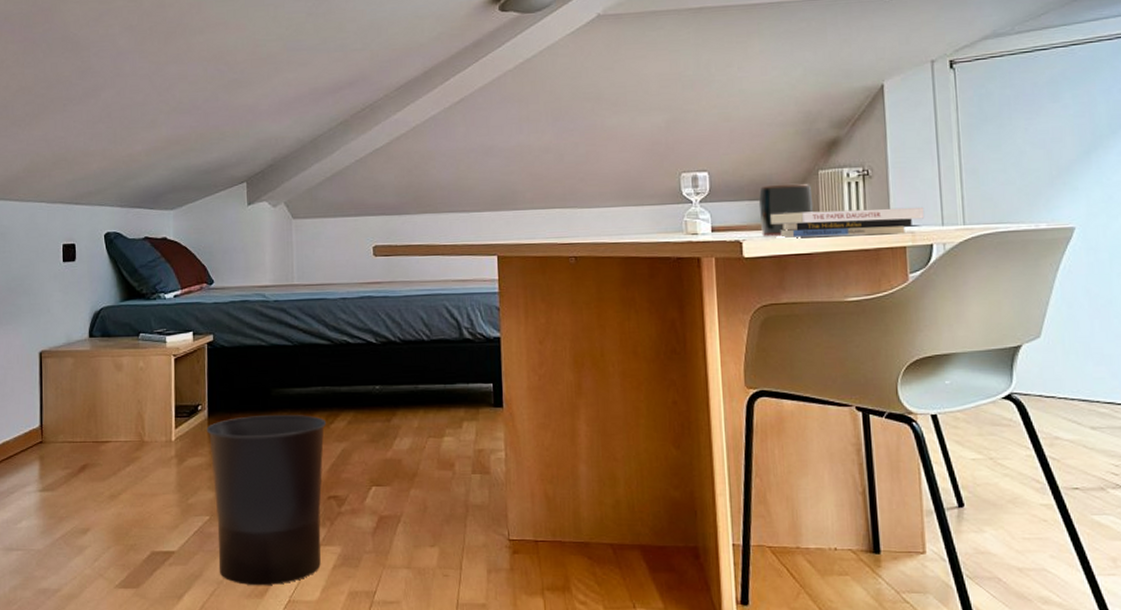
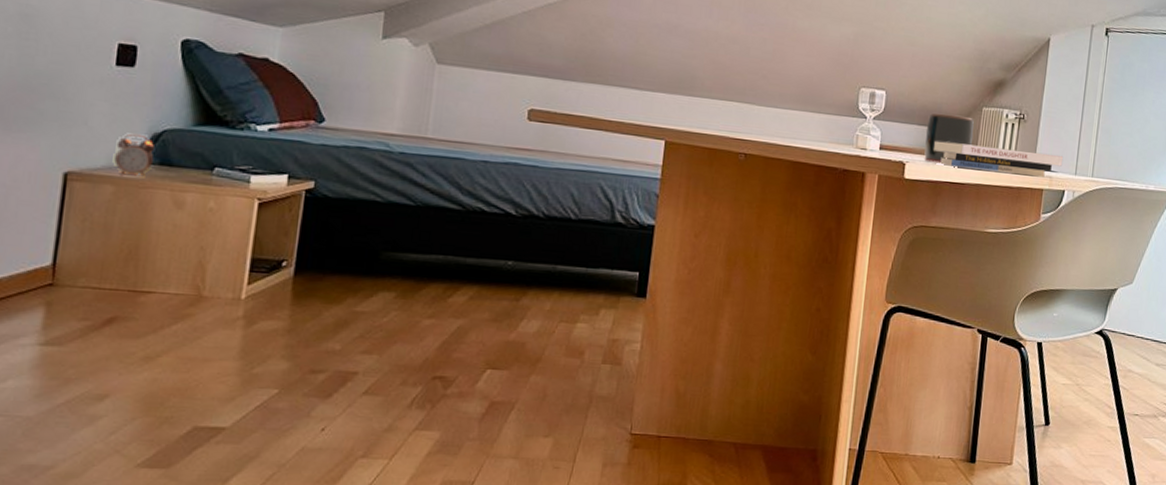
alarm clock: none [71,314,97,349] -> present [114,133,156,177]
waste bin: present [206,415,327,585] -> none [282,279,444,471]

